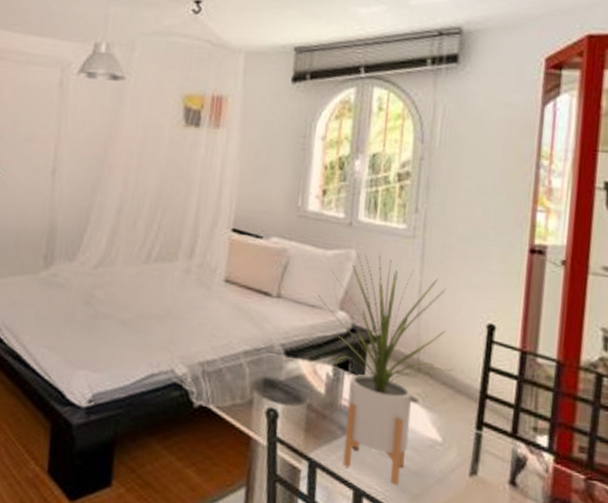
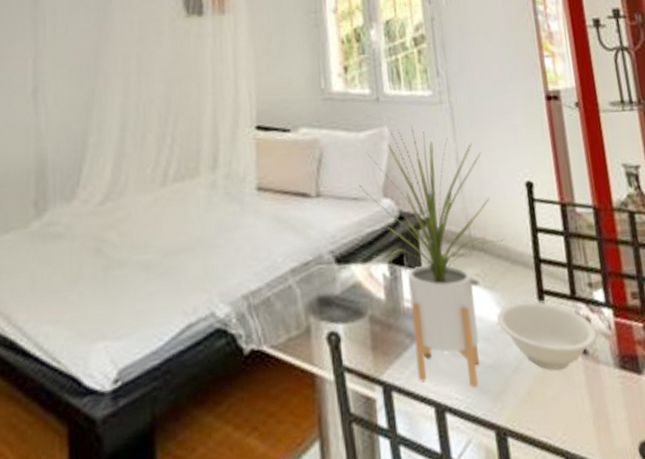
decorative bowl: none [429,425,532,494] -> present [497,301,597,371]

